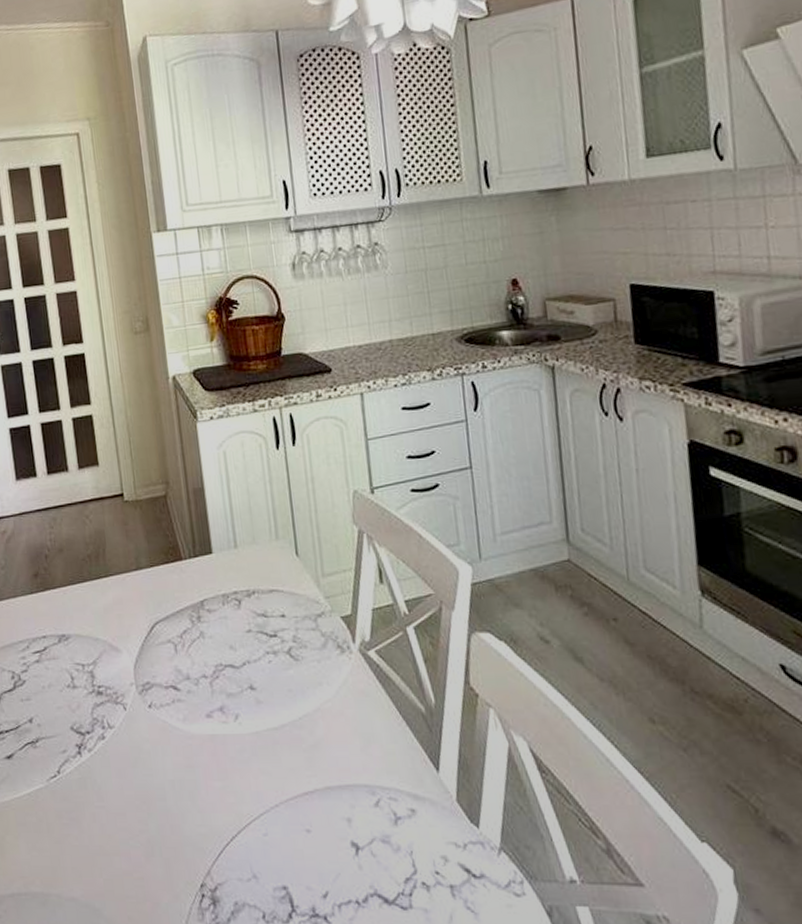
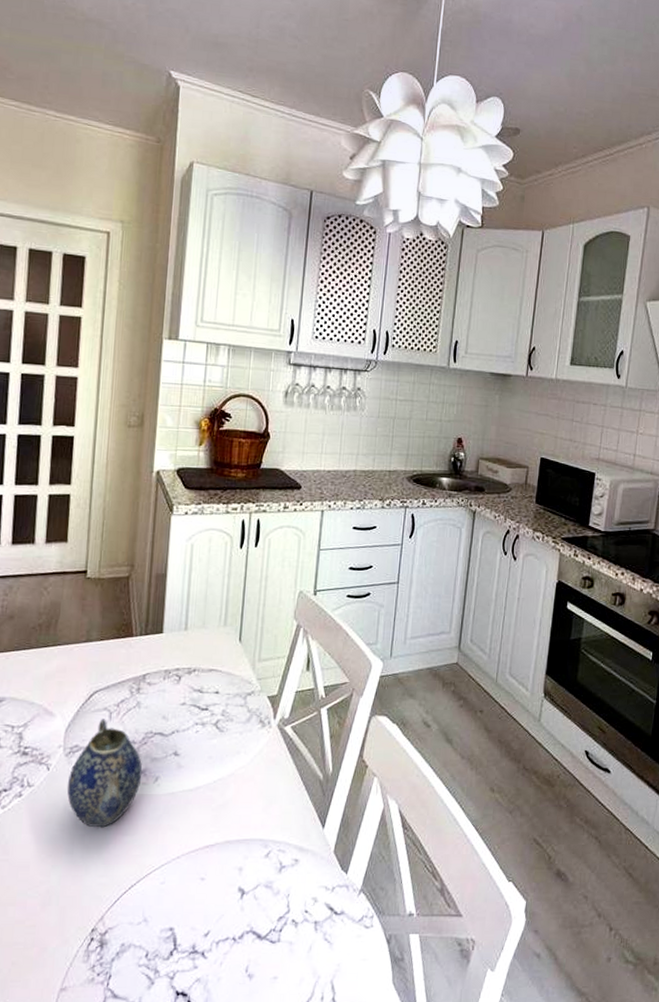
teapot: none [146,652,221,772] -> present [67,719,143,828]

